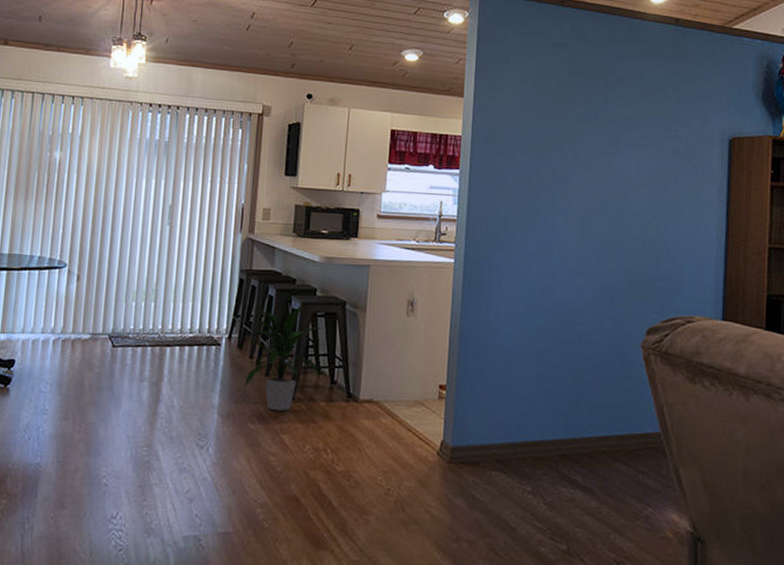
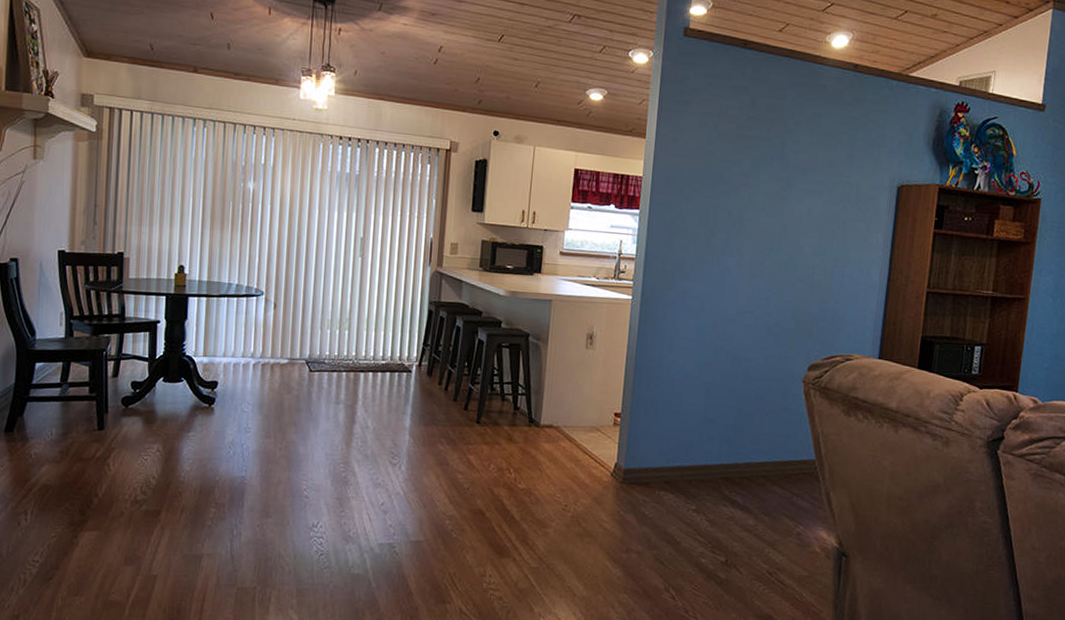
indoor plant: present [244,304,325,412] -> none [433,335,509,434]

